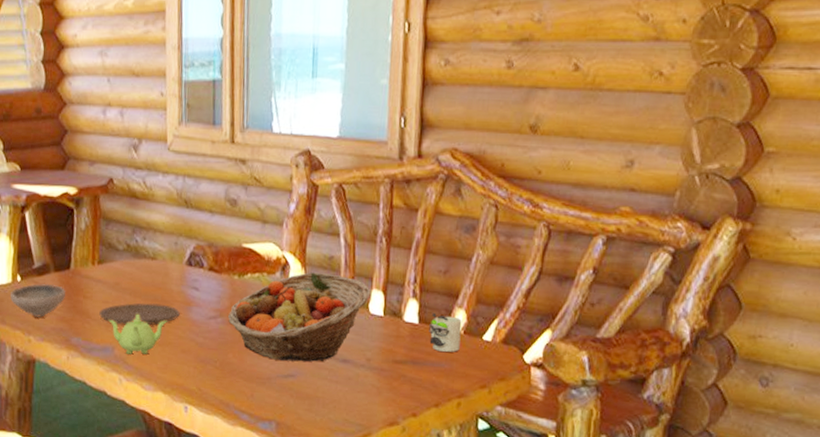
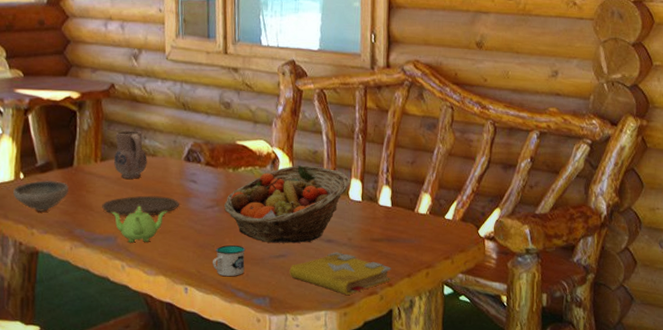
pitcher: none [111,230,147,284] -> present [113,130,147,179]
mug: none [215,361,251,397] -> present [213,245,246,277]
spell book: none [298,374,417,425] -> present [289,252,392,296]
mug: present [429,312,462,353] -> none [400,197,428,231]

